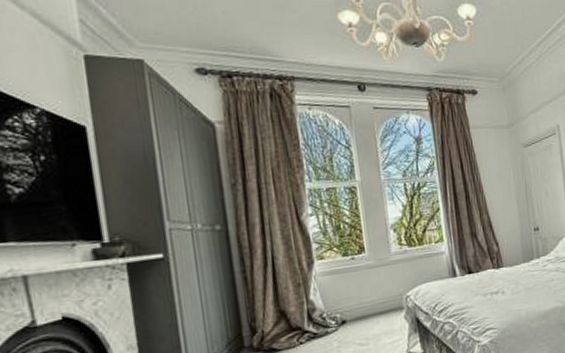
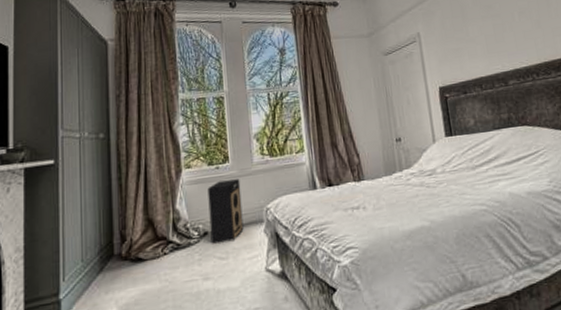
speaker: none [343,269,384,332] -> present [207,179,244,244]

